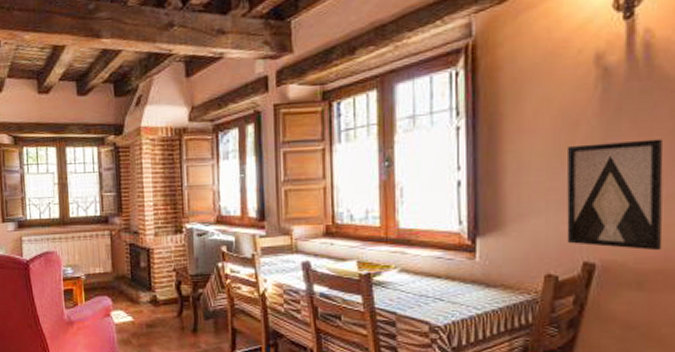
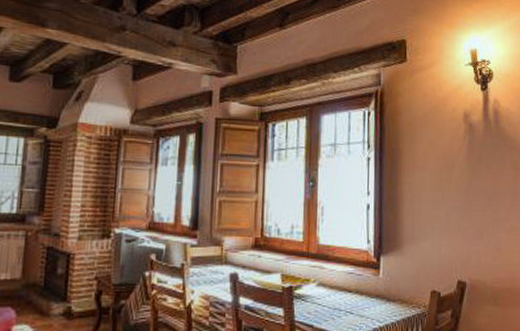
wall art: present [566,139,664,251] -> none [446,182,509,273]

